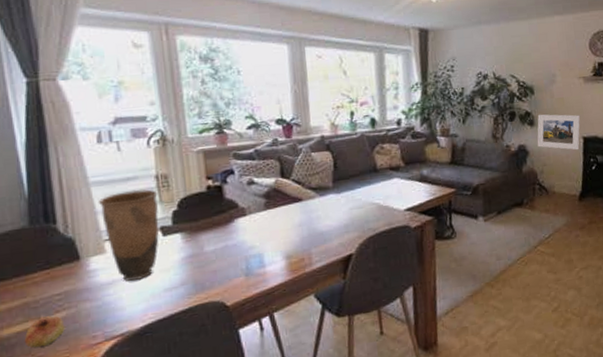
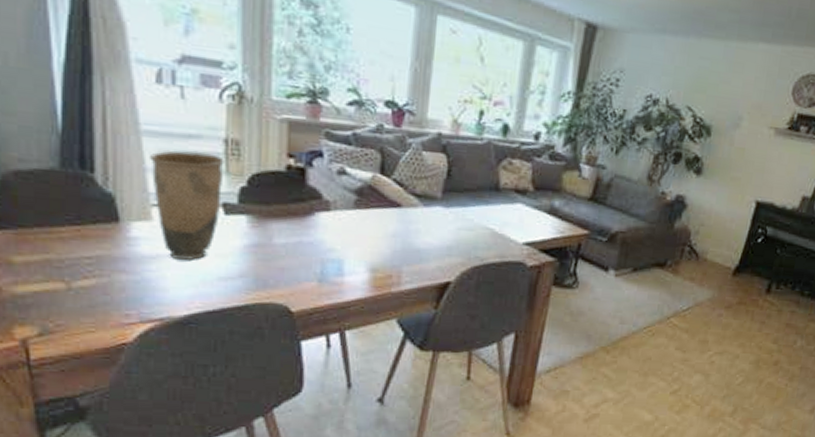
fruit: present [24,316,65,348] -> none [42,280,93,315]
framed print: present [537,114,581,150] -> none [699,162,760,216]

